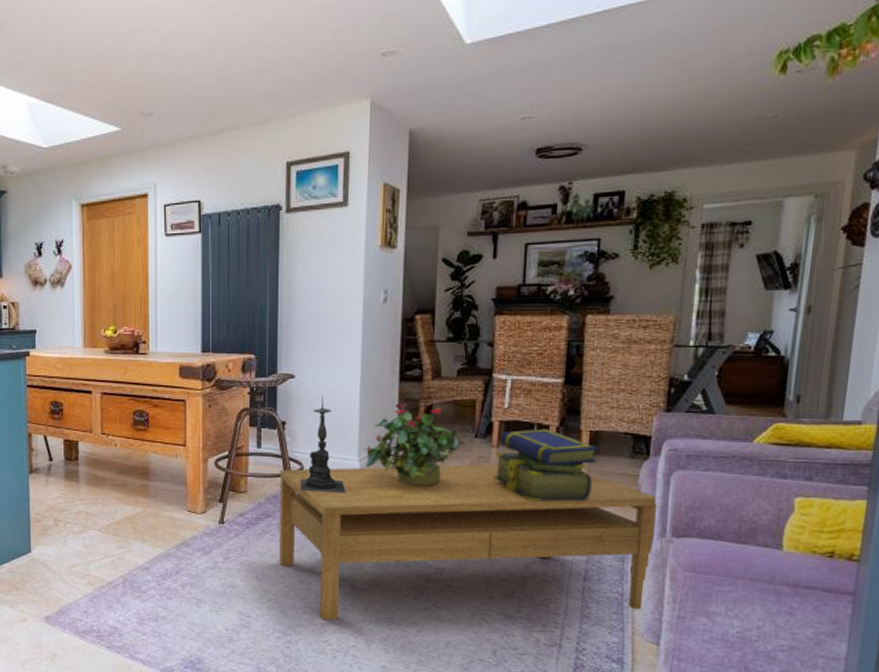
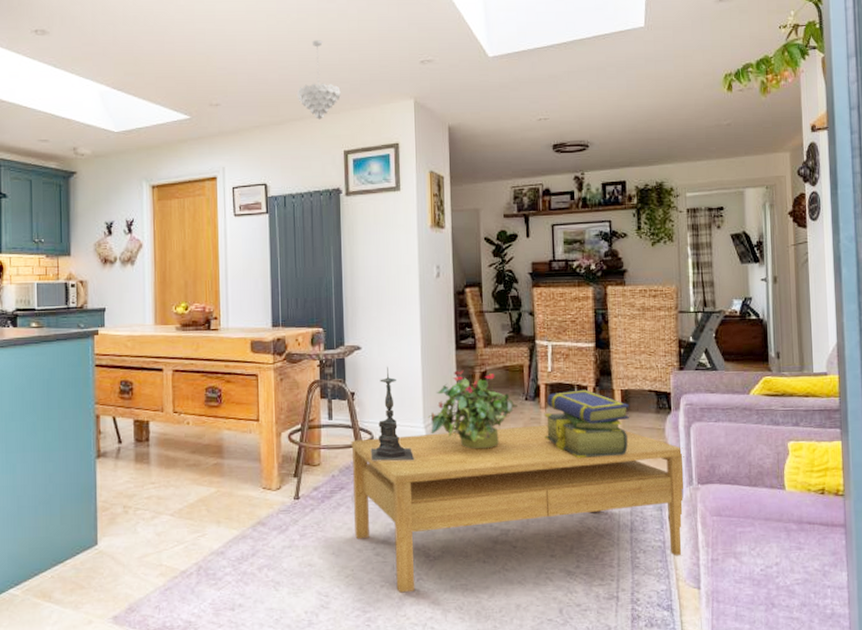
pendant light: none [236,34,286,127] -> present [296,40,341,120]

